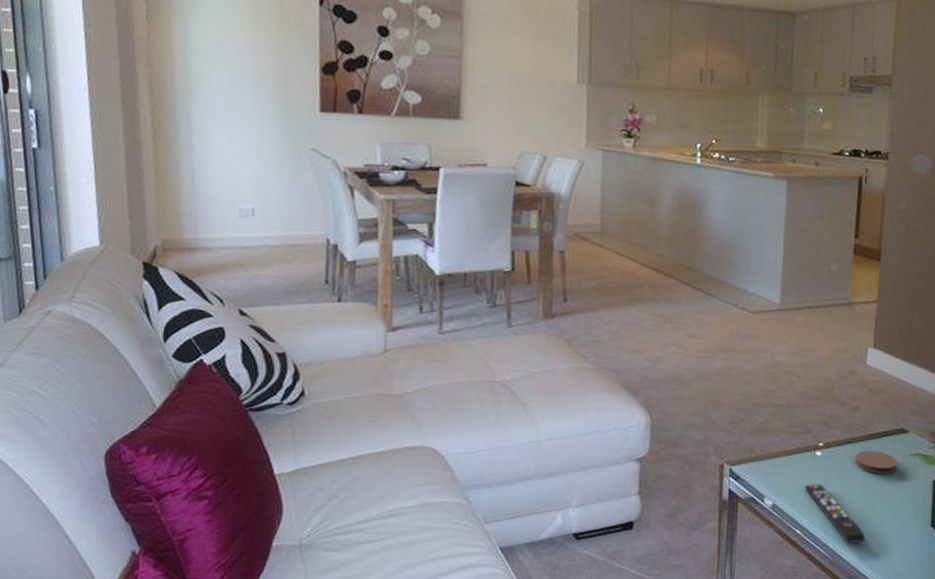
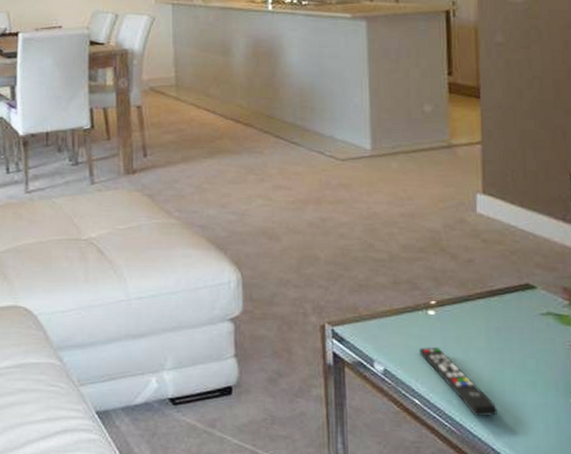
coaster: present [855,450,897,474] -> none [474,309,526,336]

